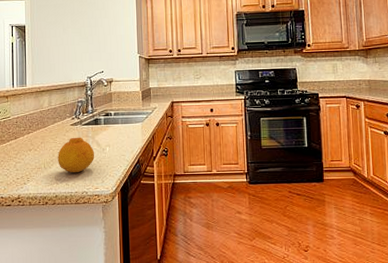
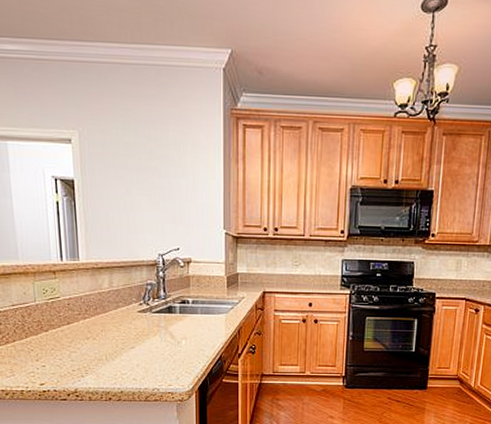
fruit: present [58,137,95,173] -> none [122,326,168,368]

